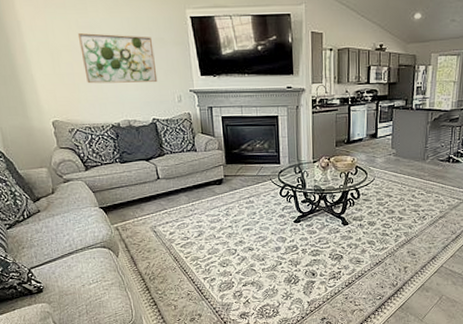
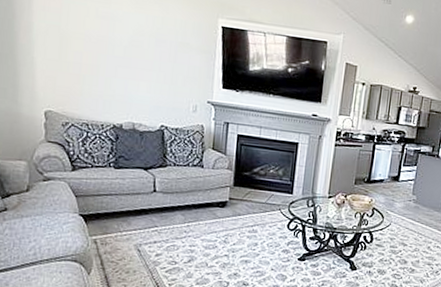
wall art: present [77,32,158,84] -> none [94,22,177,88]

